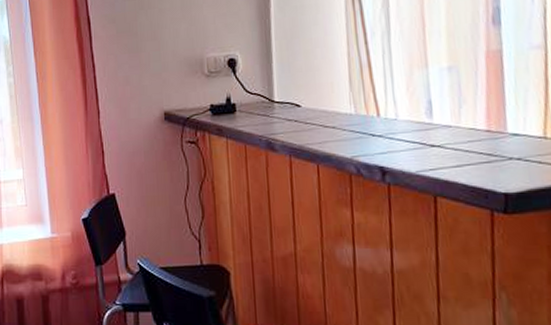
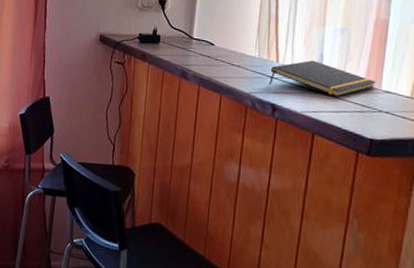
notepad: none [371,108,500,149] -> present [269,60,377,98]

